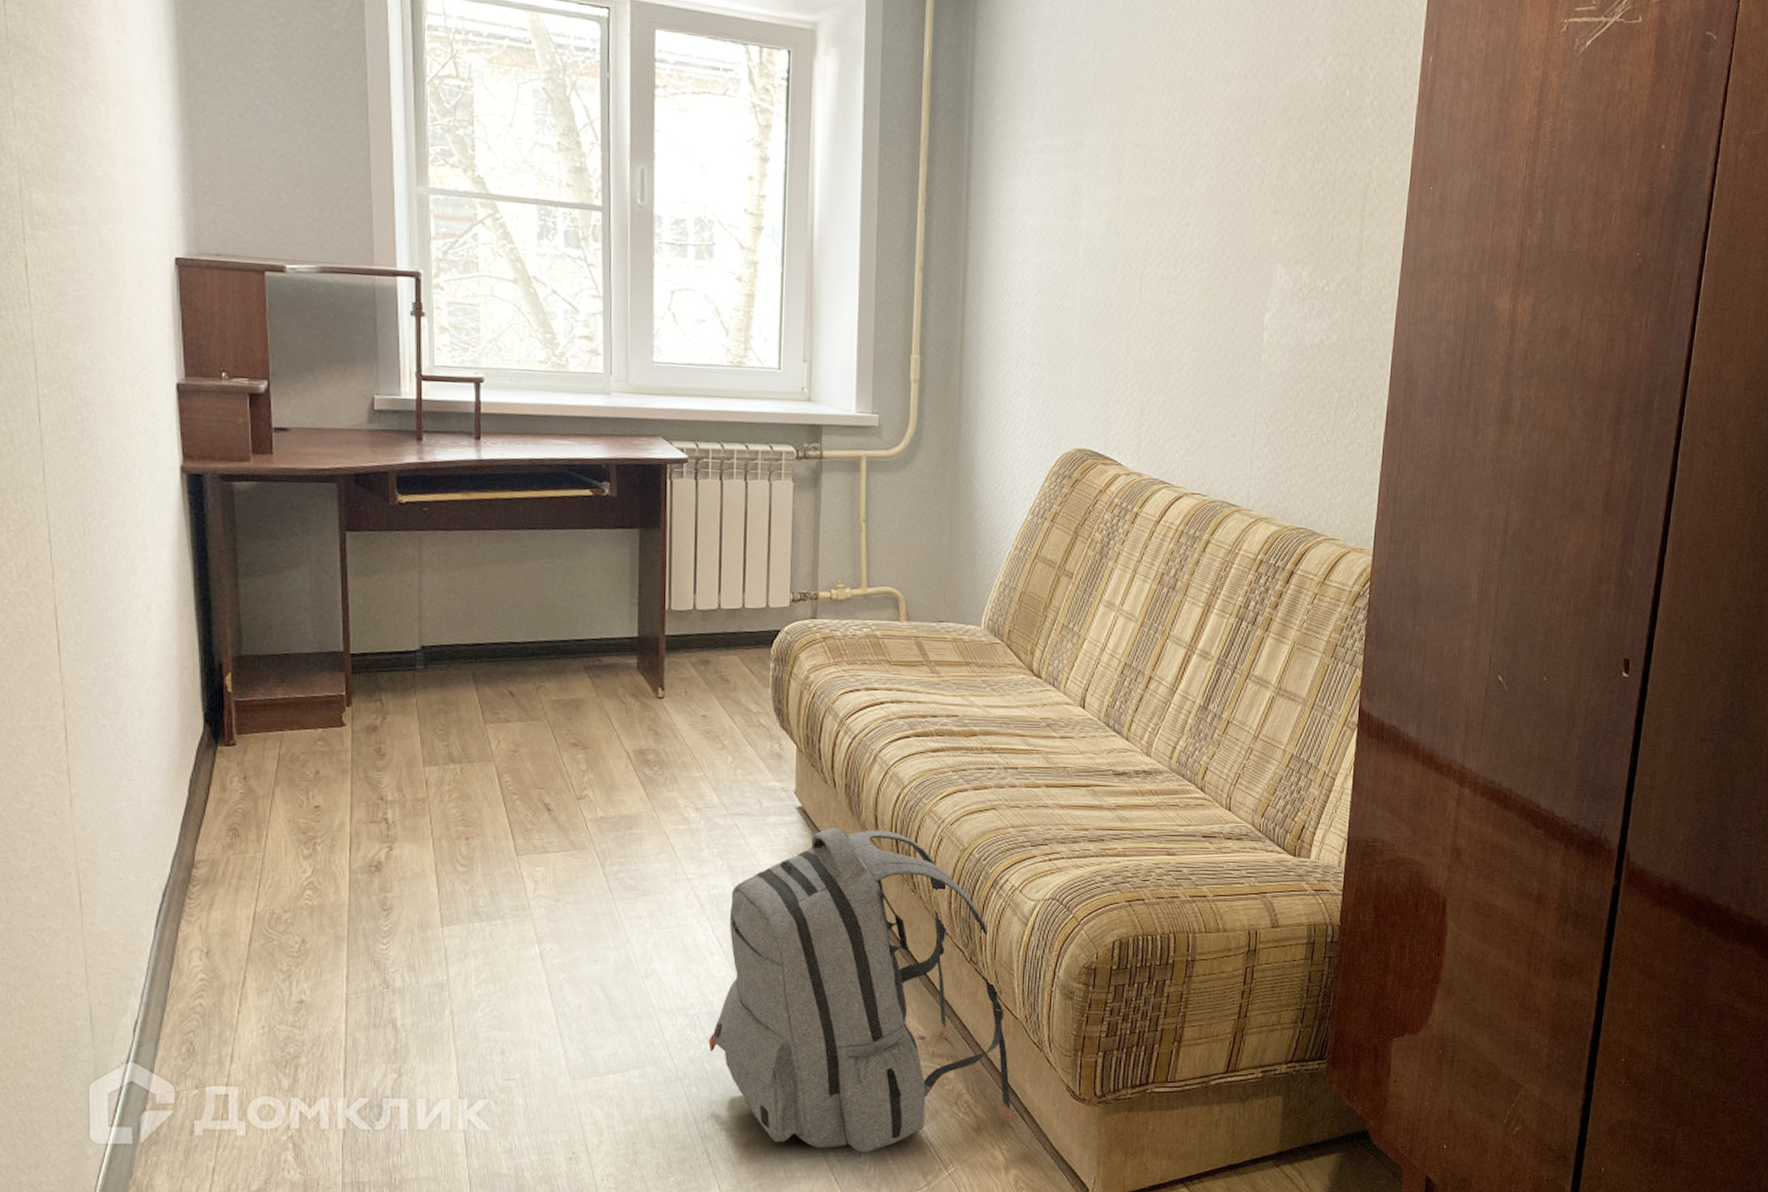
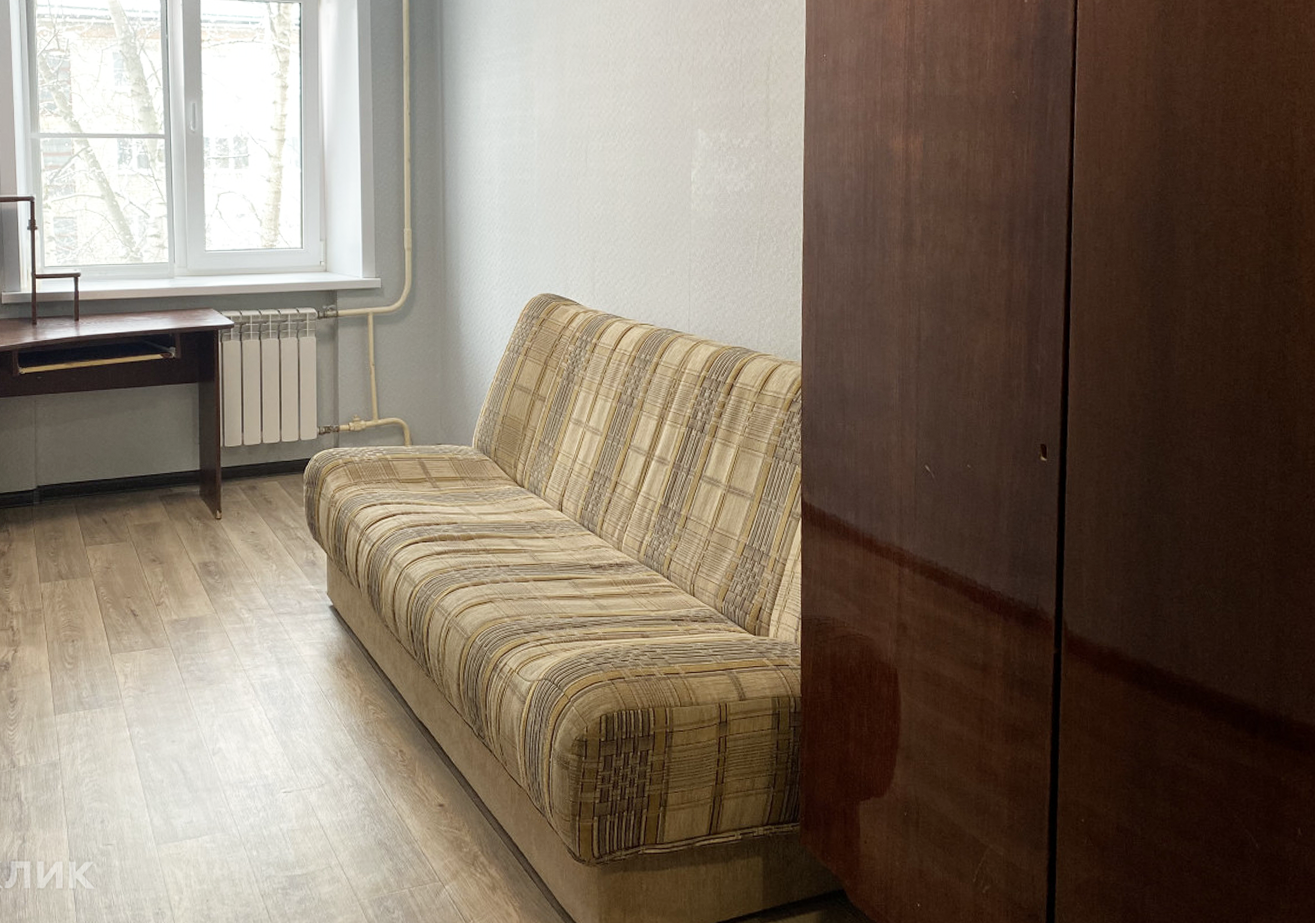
backpack: present [708,827,1011,1153] -> none [265,622,521,909]

